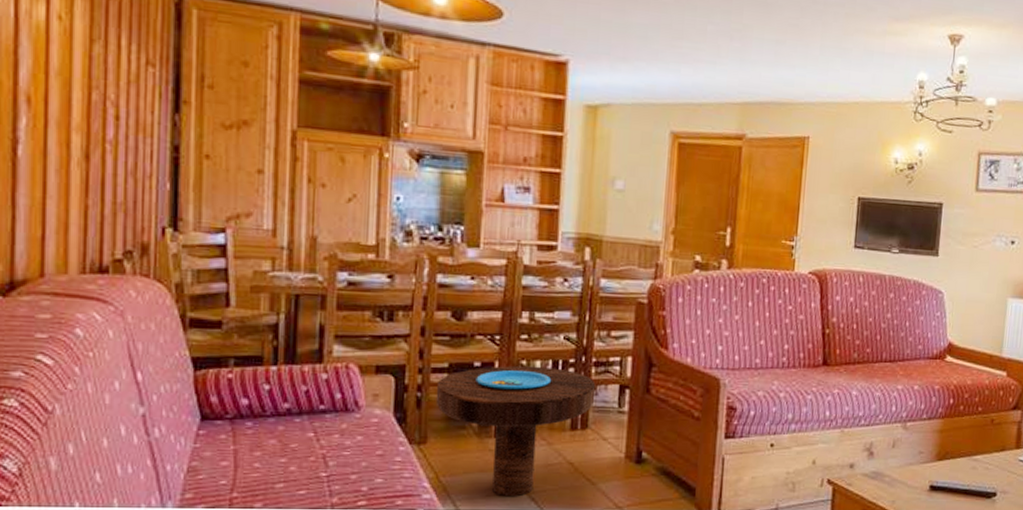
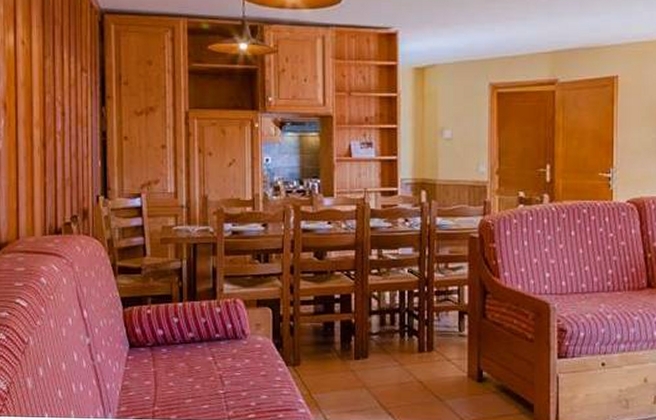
side table: present [435,366,596,497] -> none [305,296,438,412]

